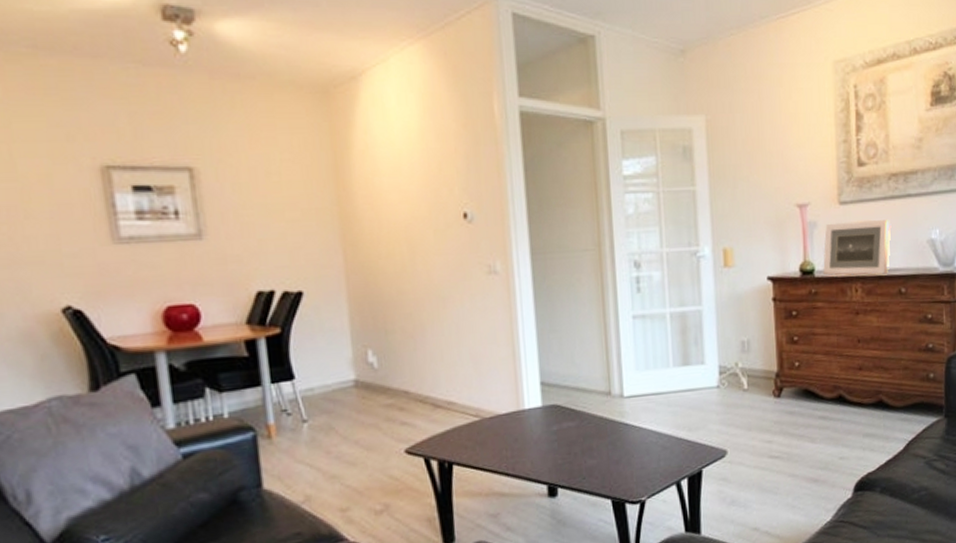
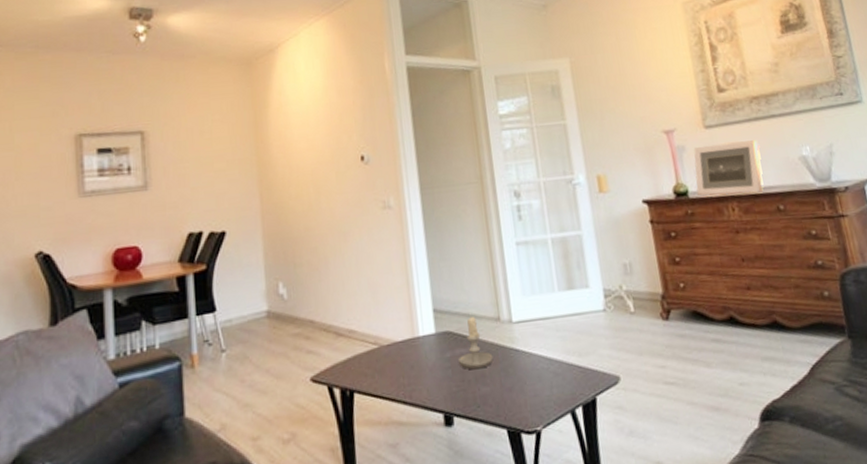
candle: none [564,389,602,443] -> present [458,316,494,370]

